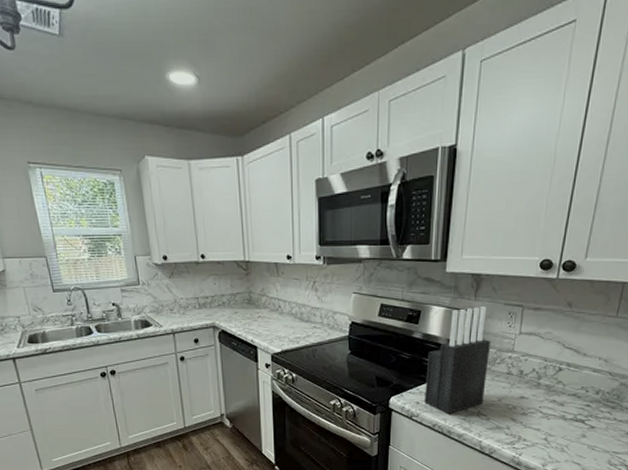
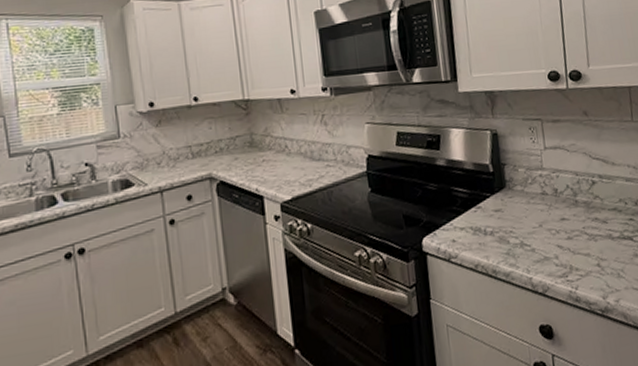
knife block: present [425,307,490,415] -> none [455,124,524,251]

